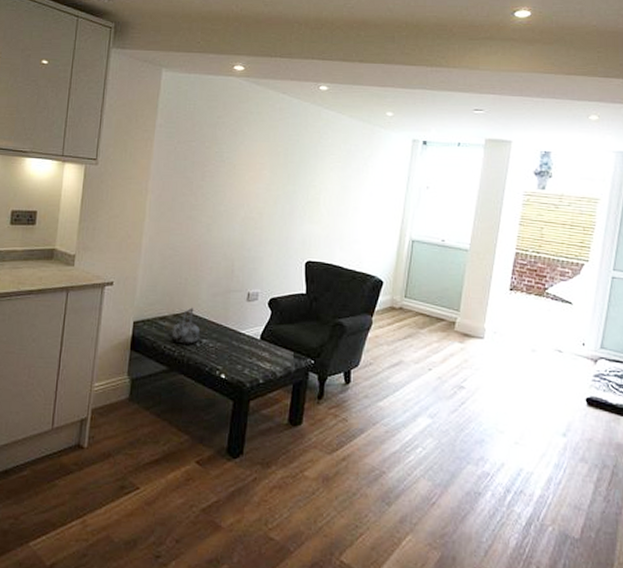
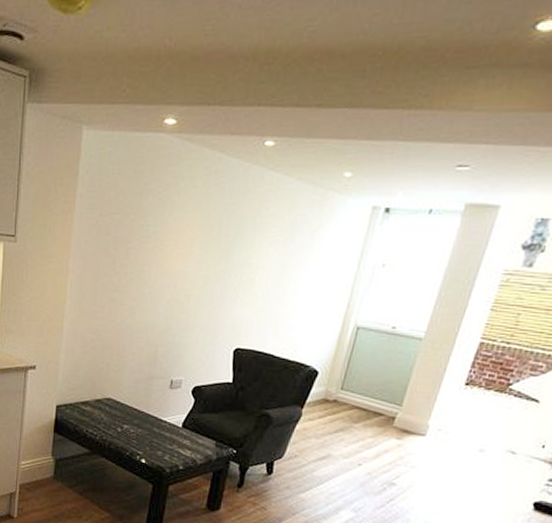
kettle: present [171,307,200,344] -> none [93,393,121,429]

